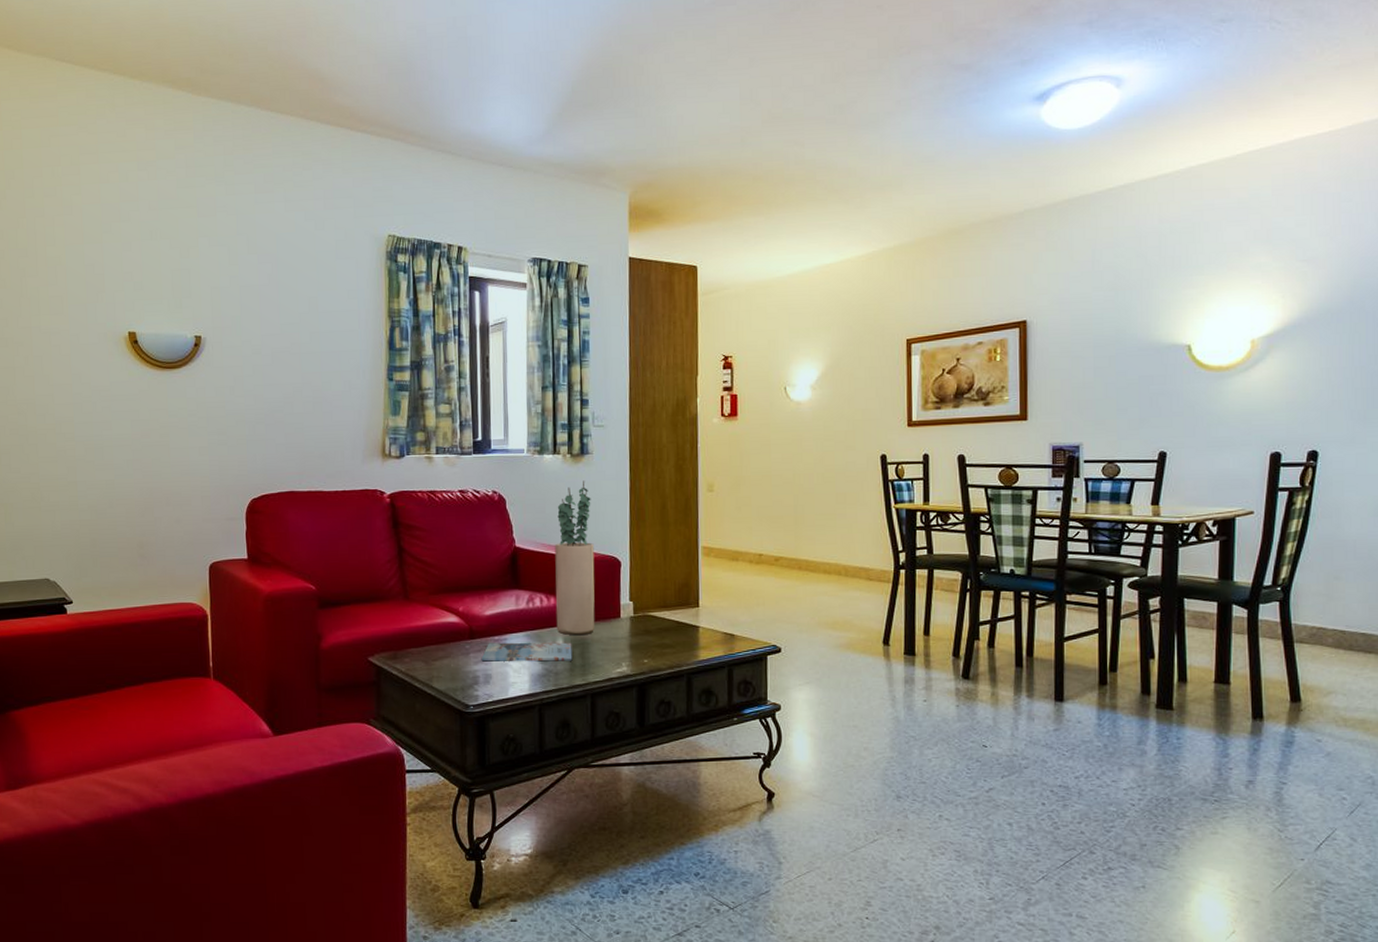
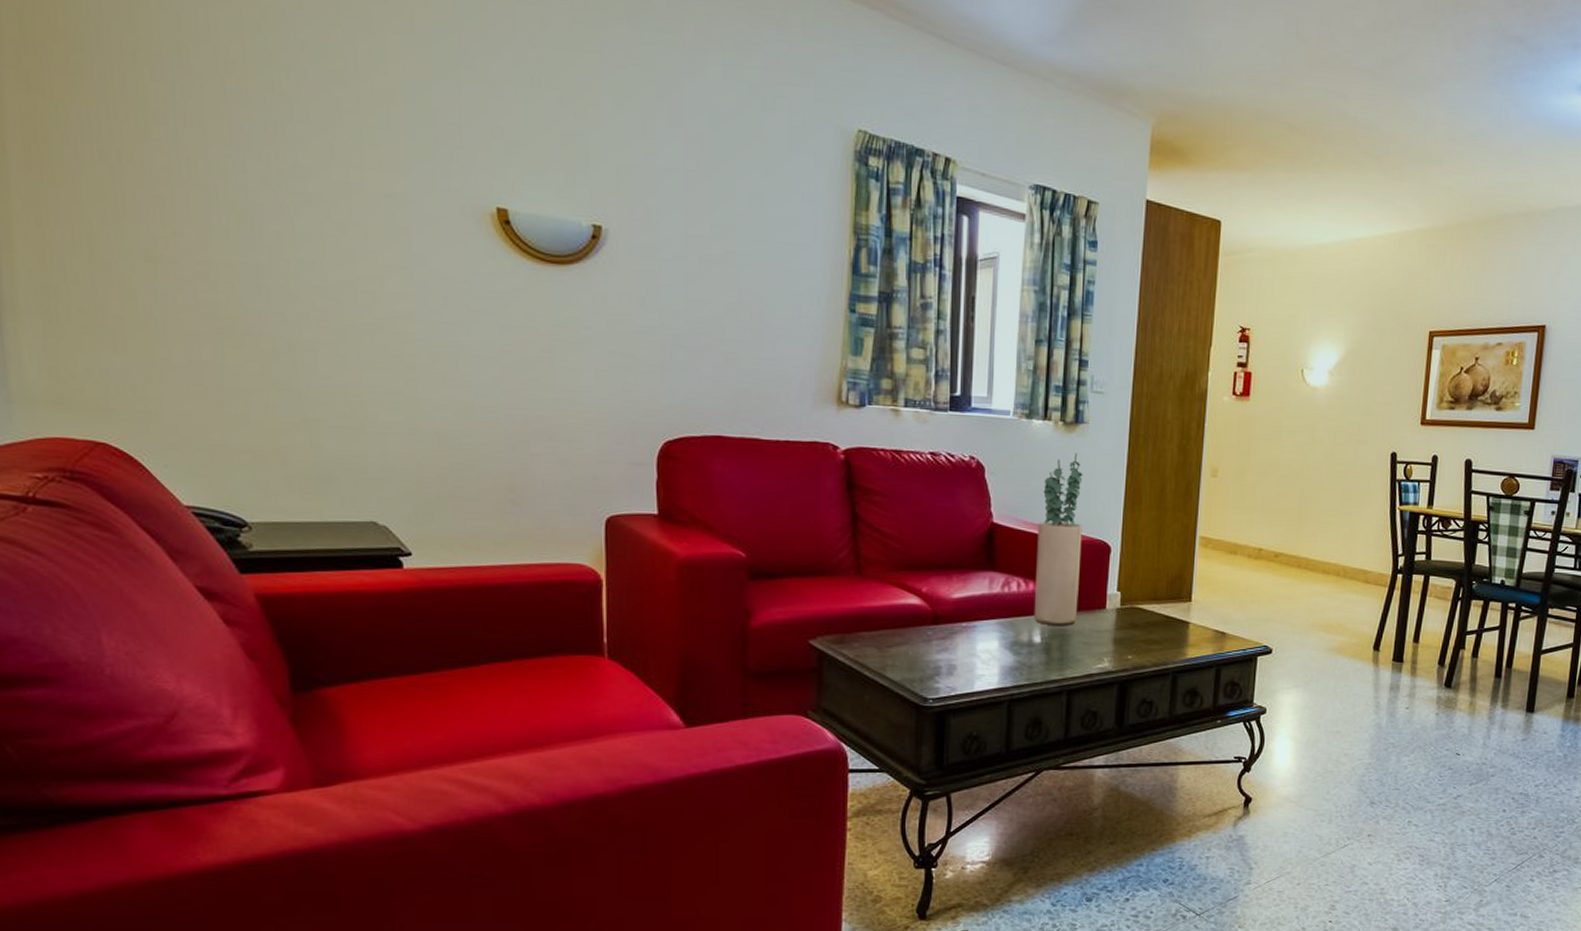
magazine: present [481,642,573,662] -> none [945,630,1050,654]

